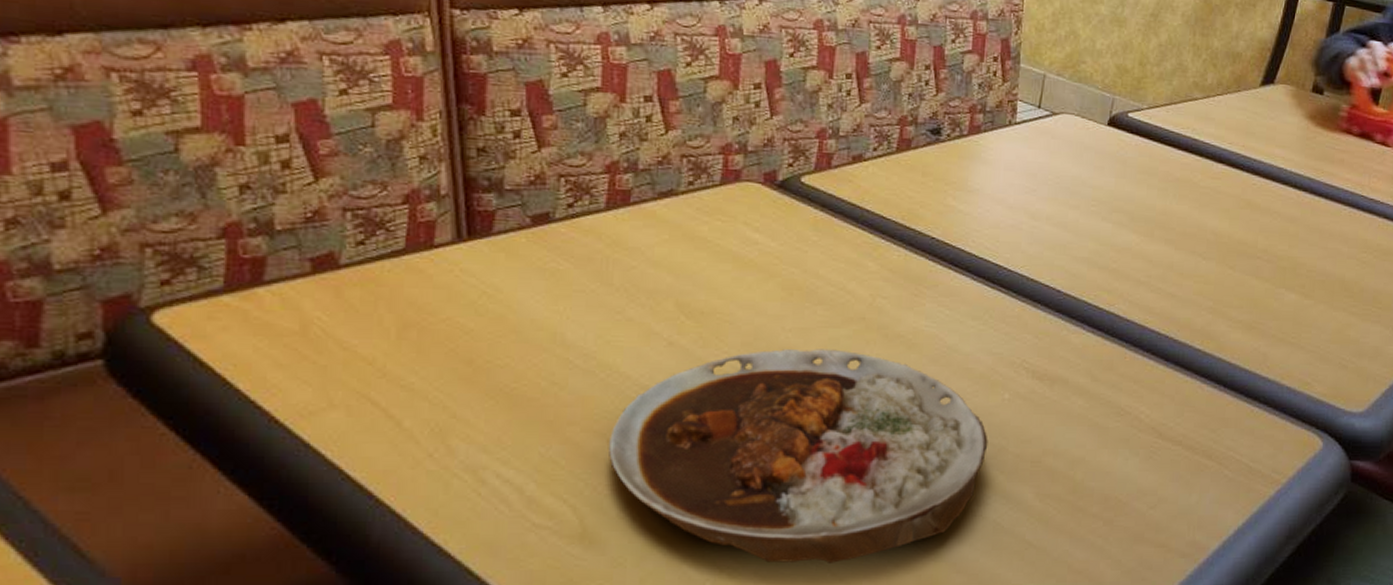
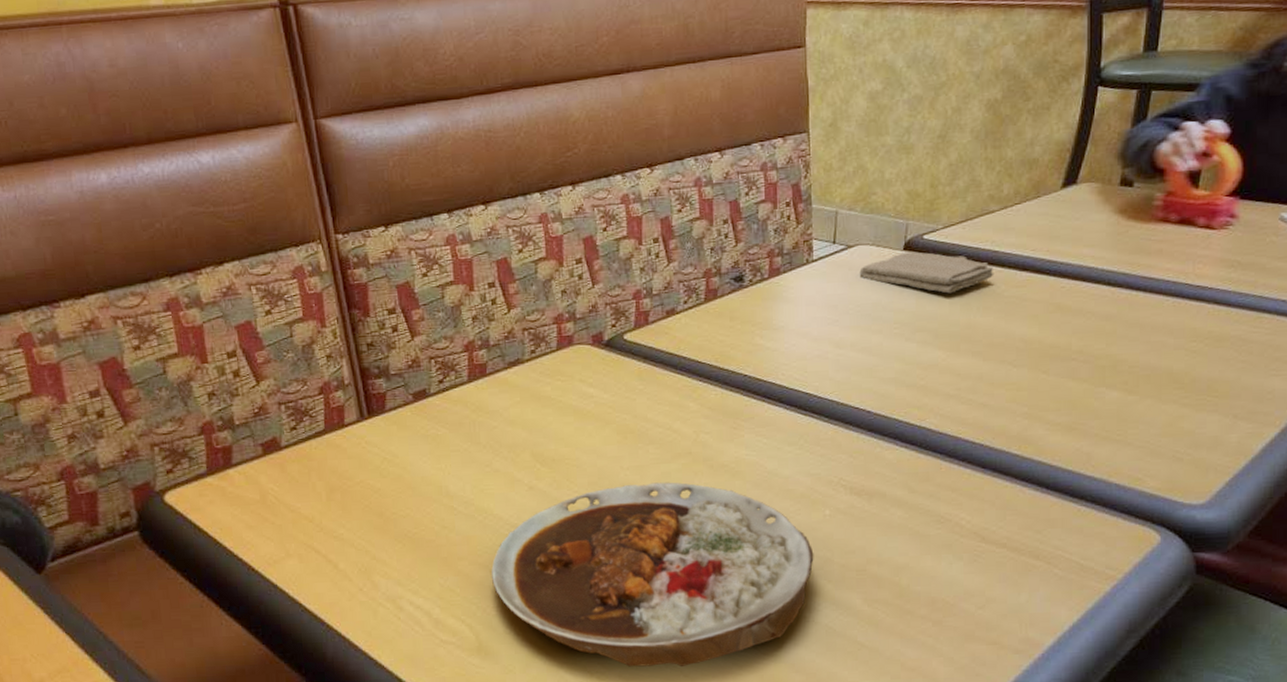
washcloth: none [1062,127,1193,177] -> present [859,251,994,294]

